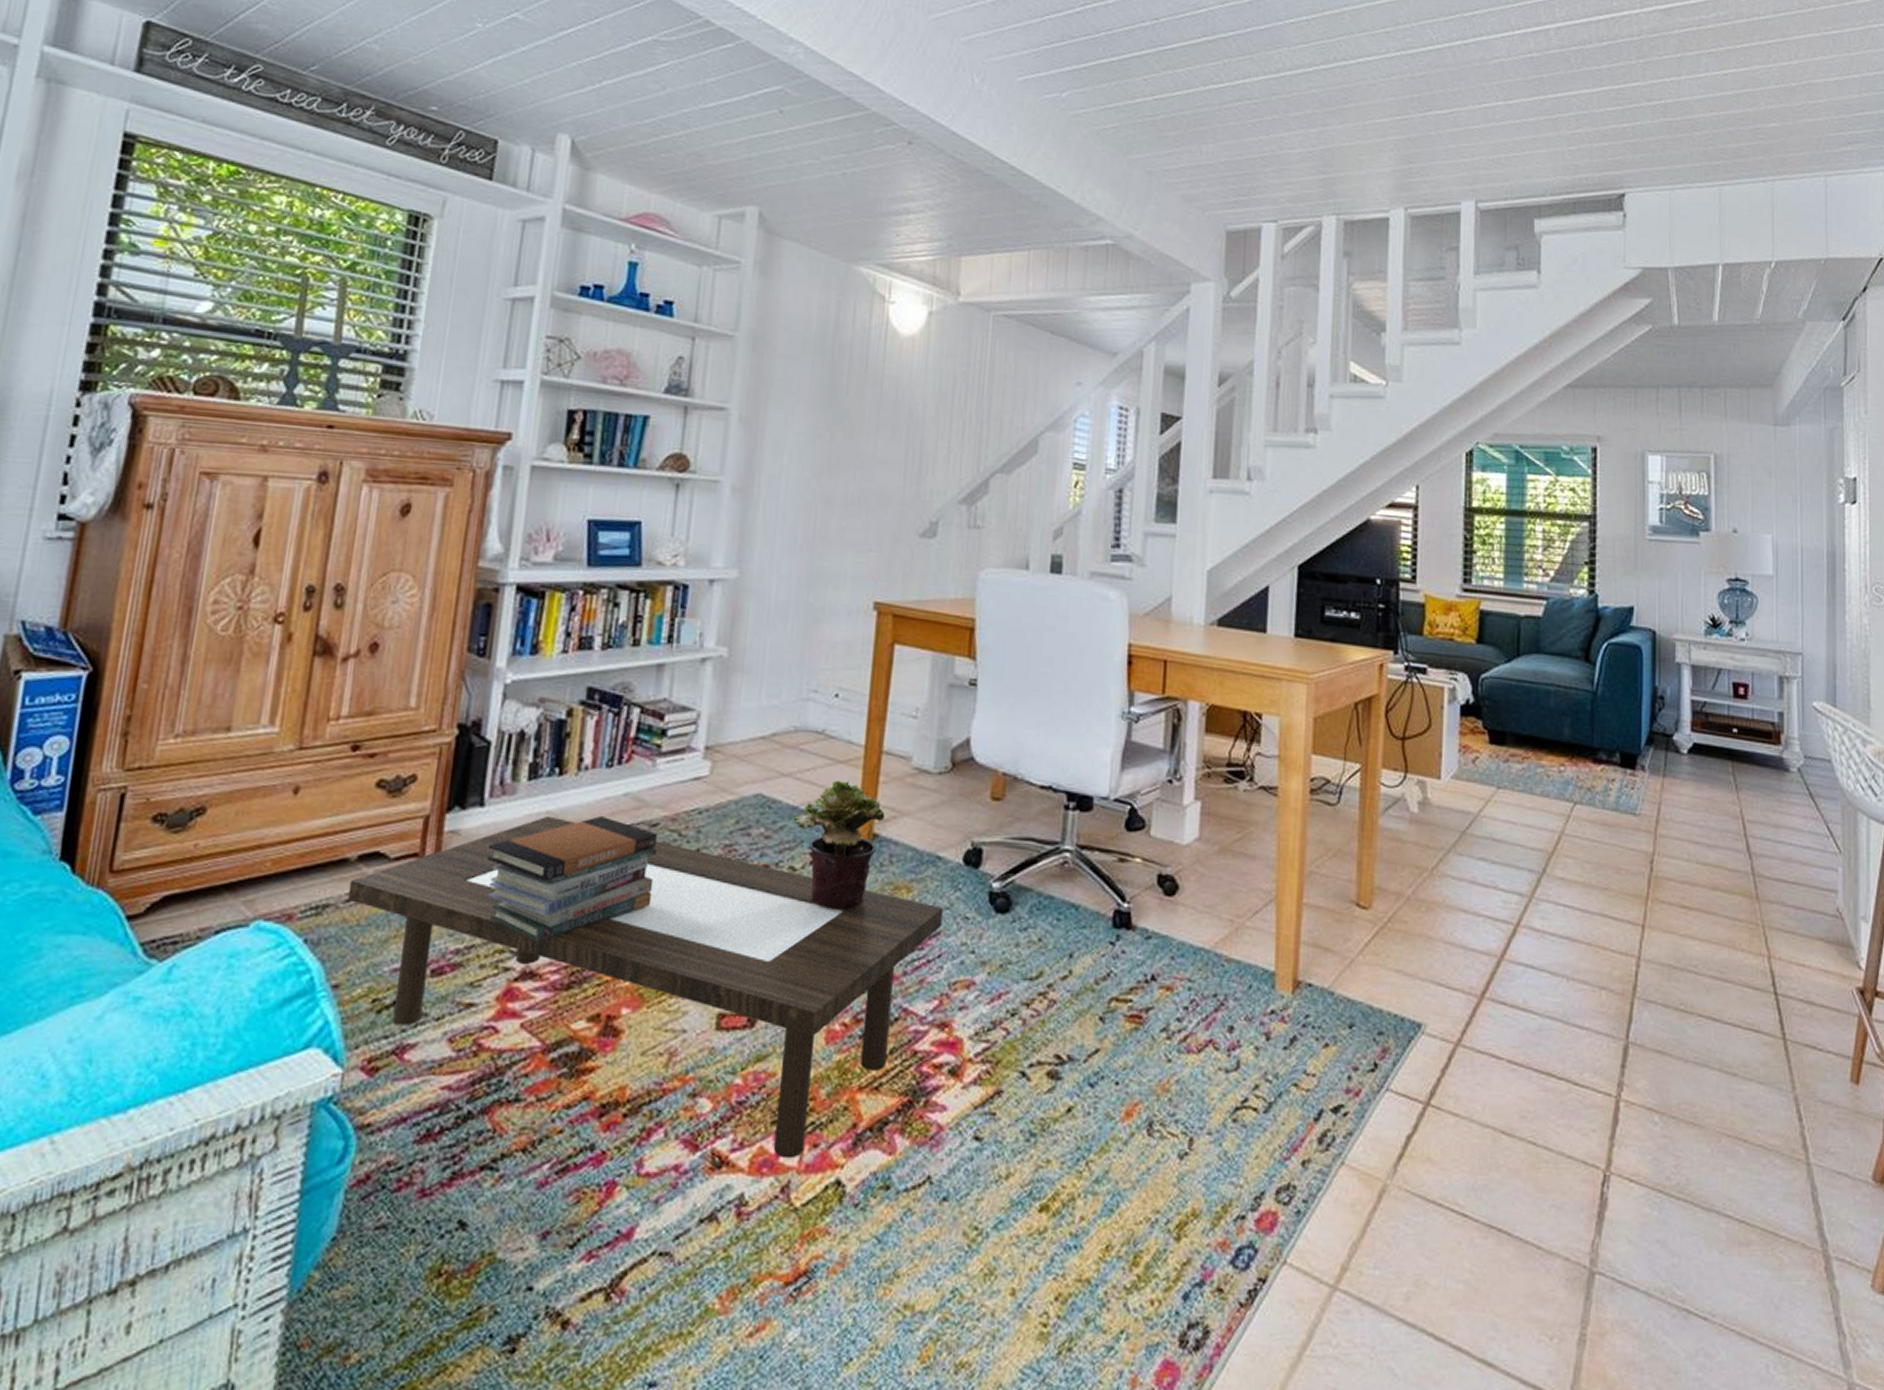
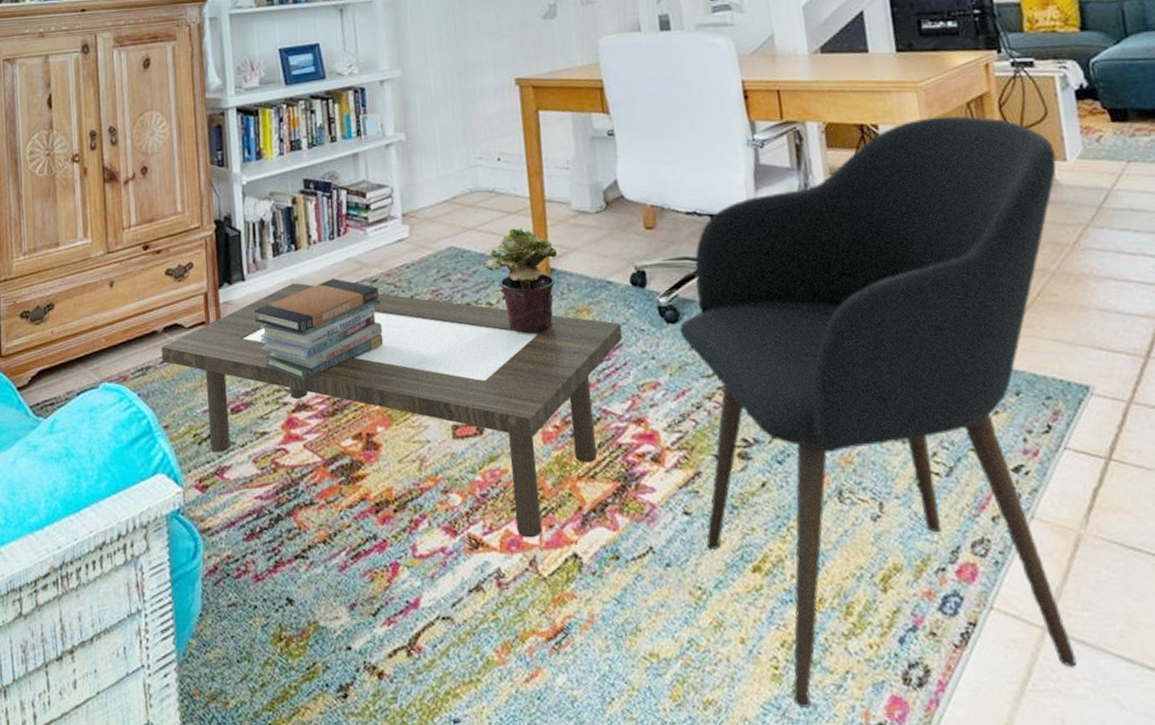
armchair: none [993,713,1431,1374] -> present [679,116,1077,709]

